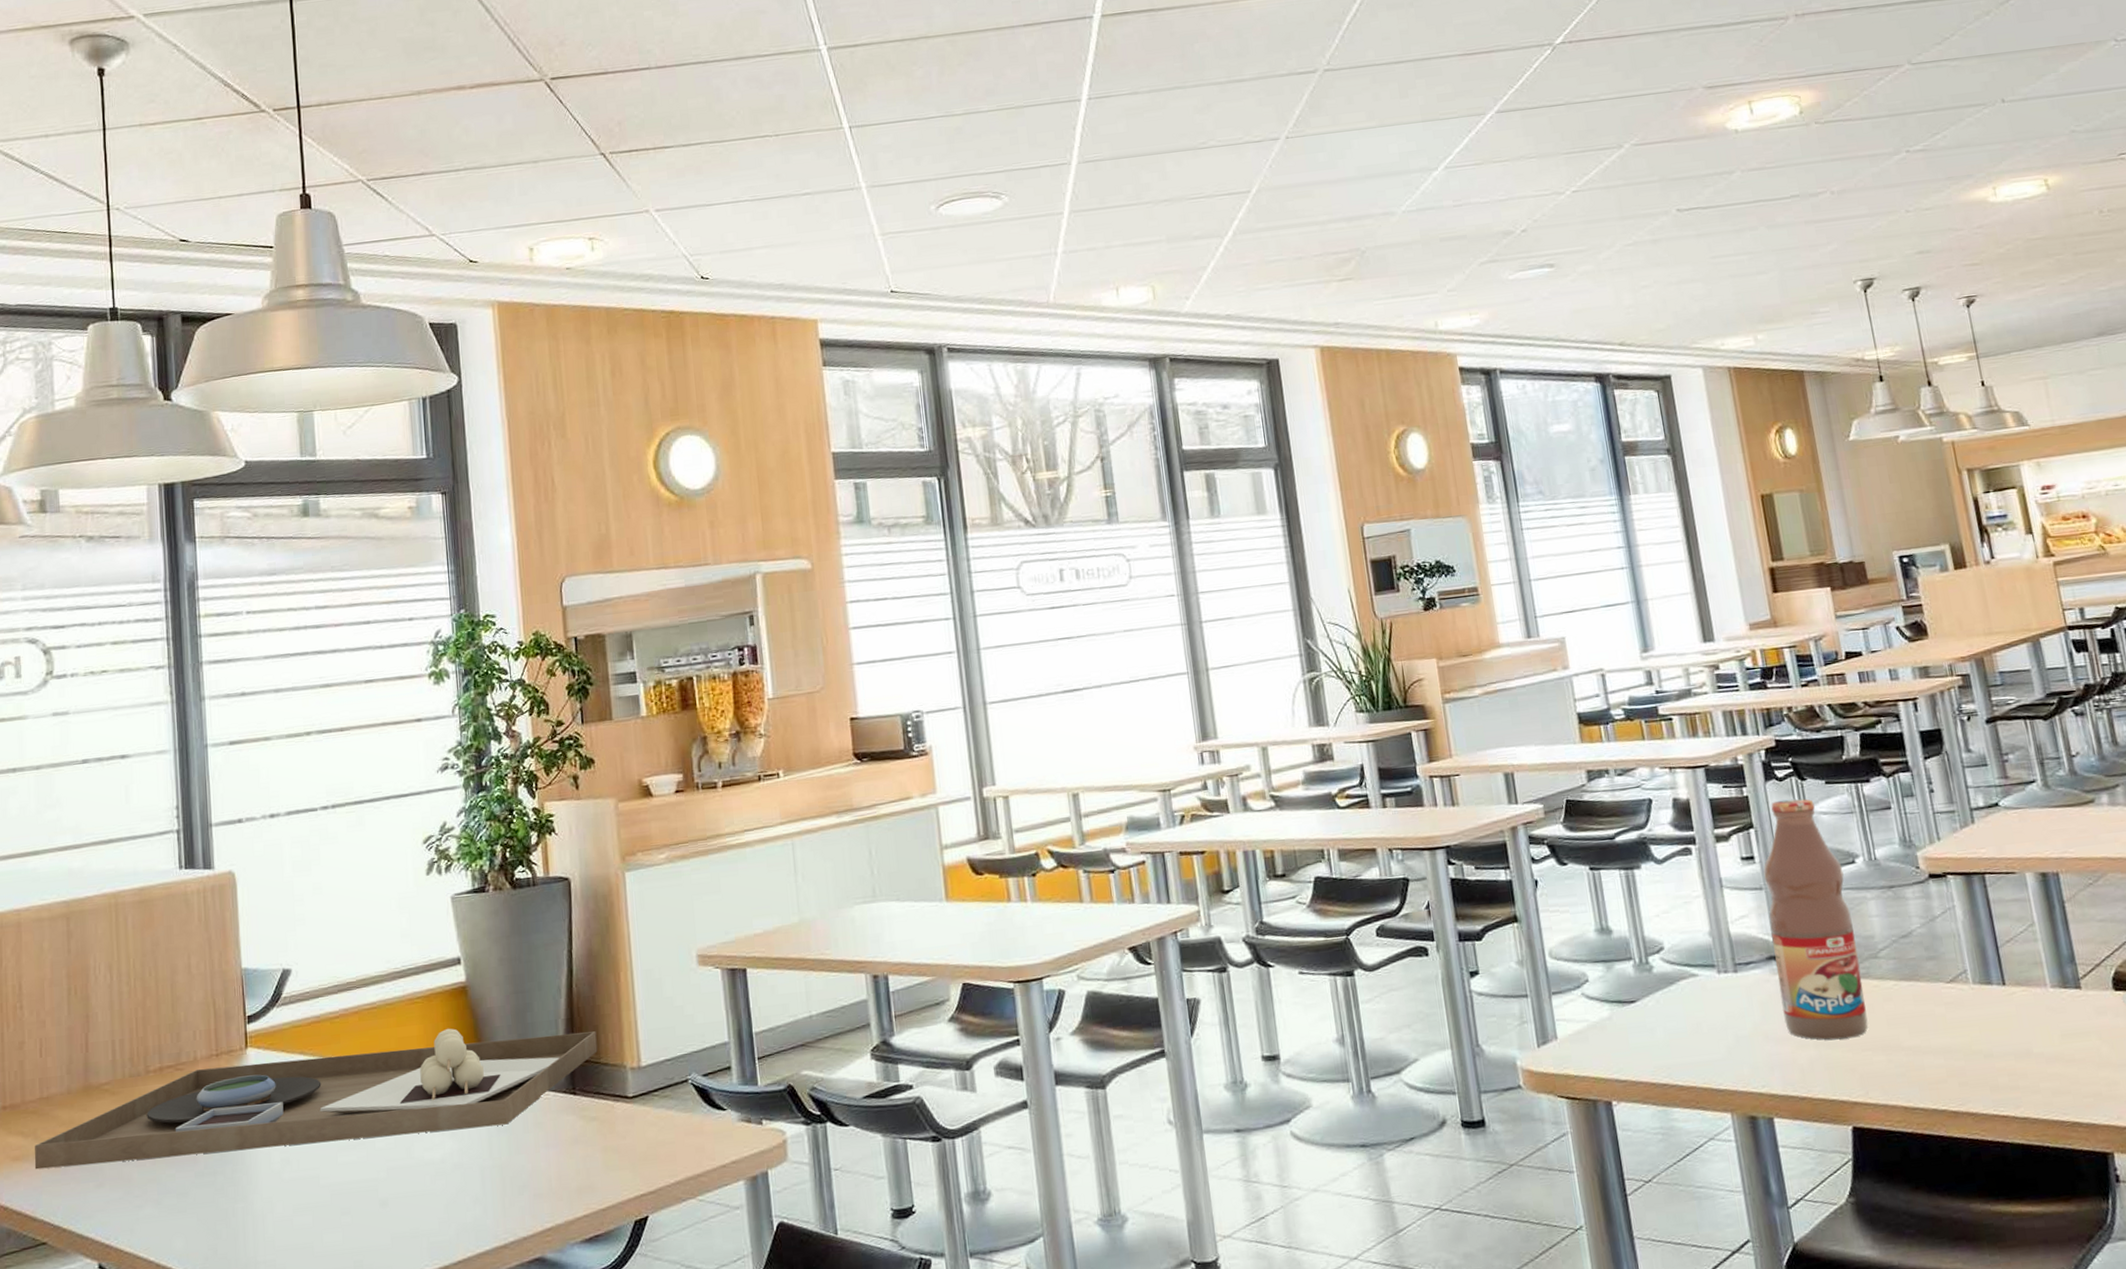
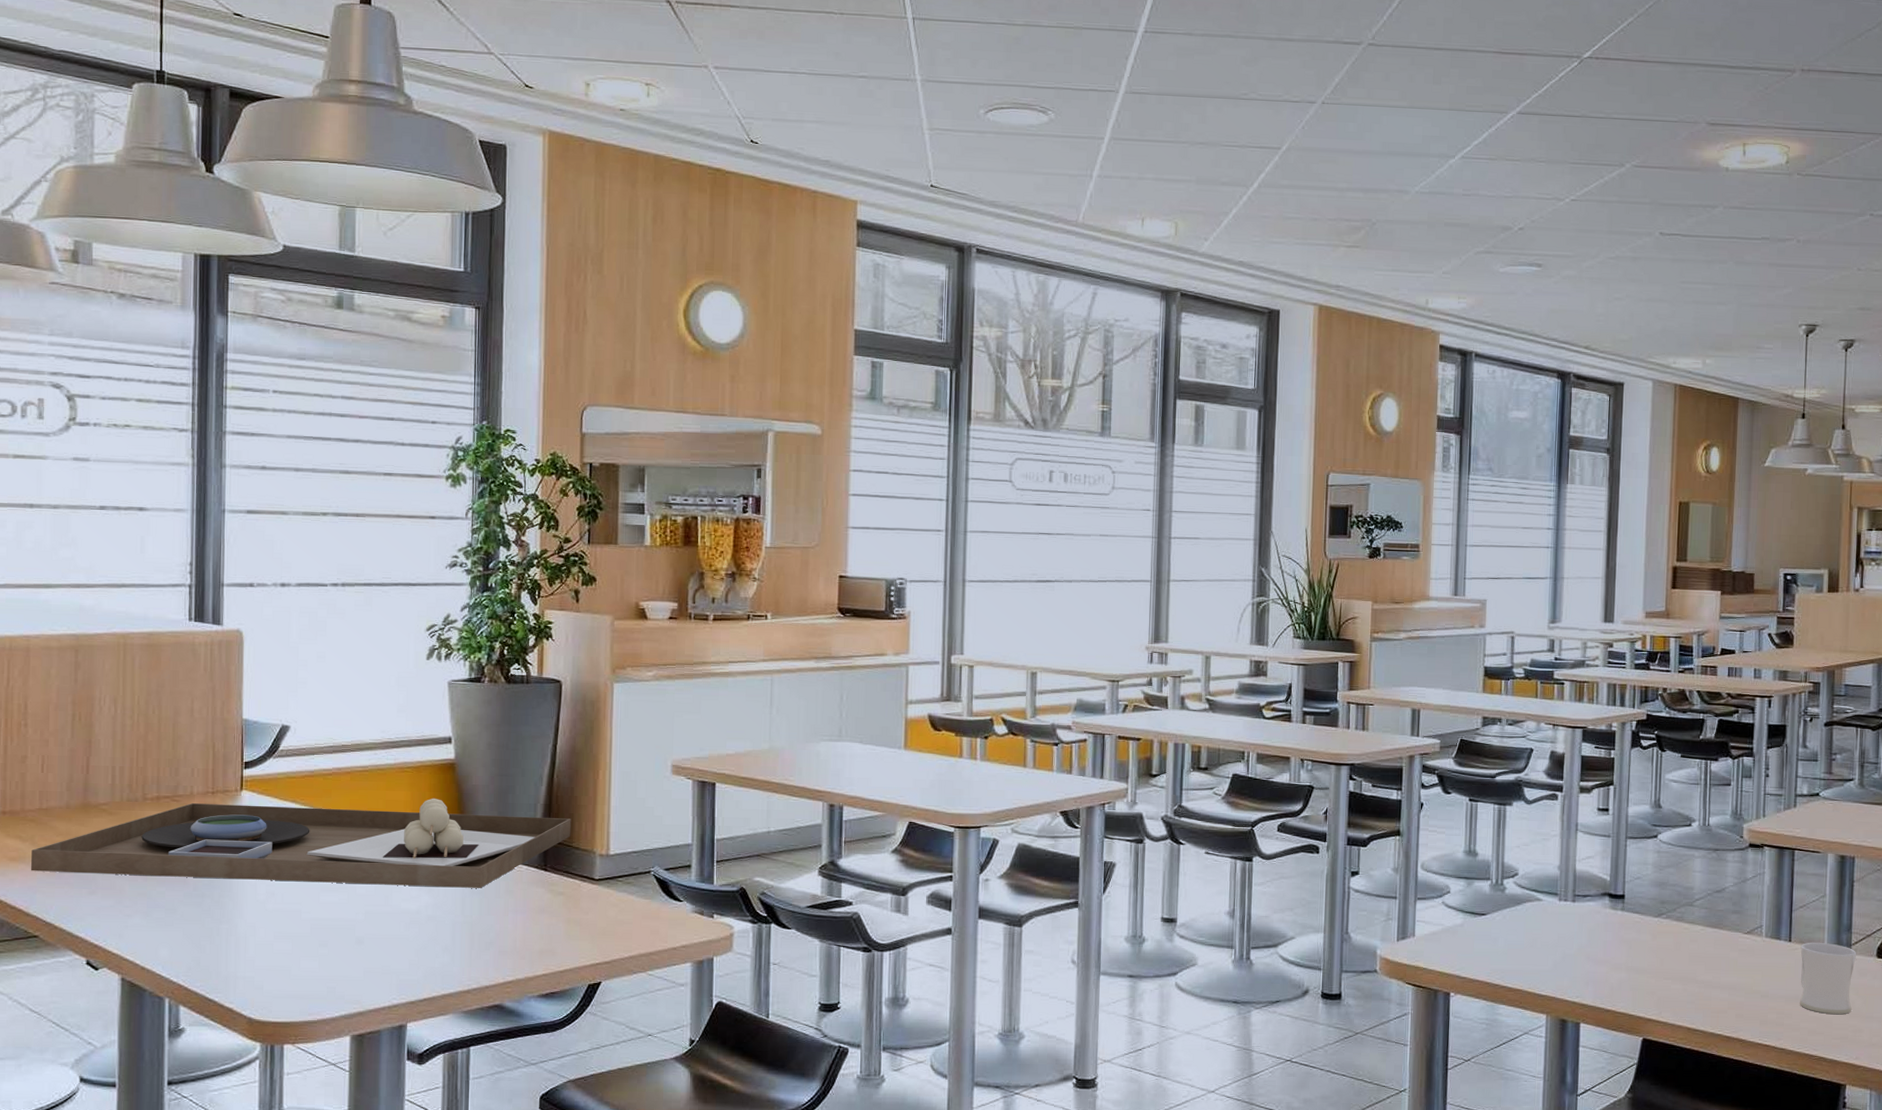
fruit juice: present [1763,799,1868,1040] -> none [1606,765,1680,967]
mug: none [2018,980,2099,1068] -> present [1799,942,1857,1015]

